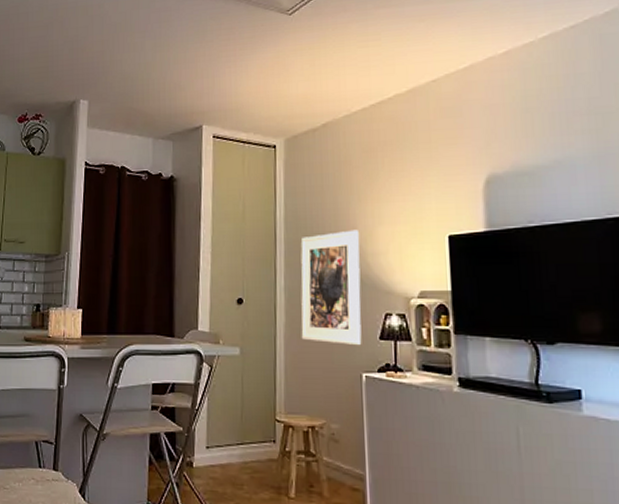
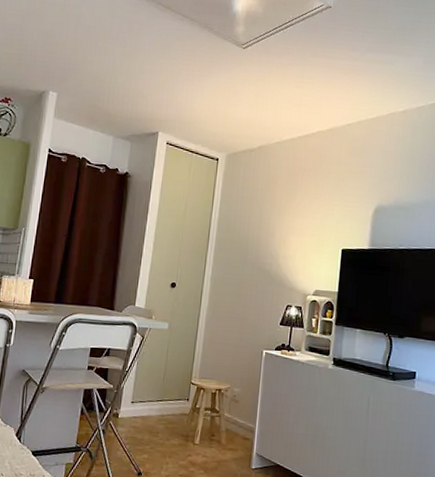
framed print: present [300,229,362,345] -> none [219,236,276,328]

